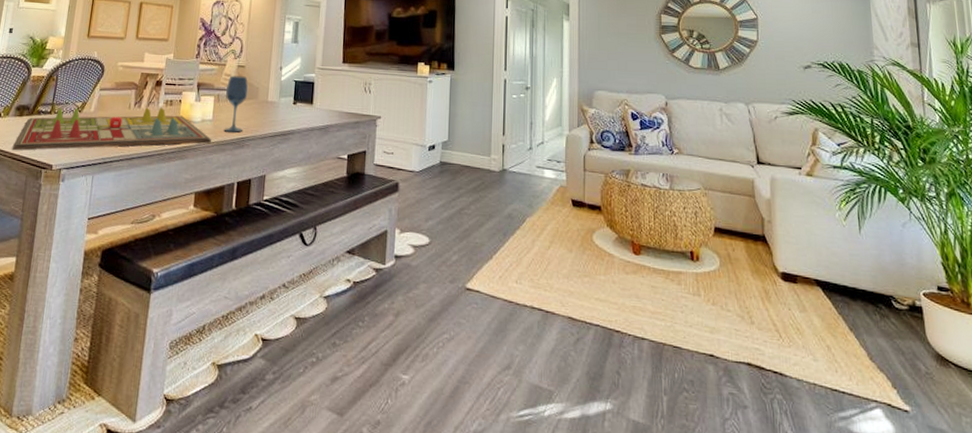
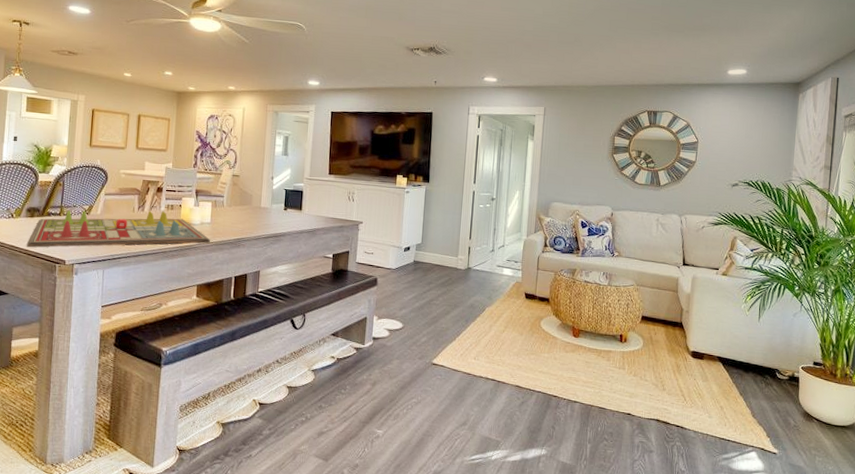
wineglass: present [224,75,249,133] -> none [221,184,243,234]

